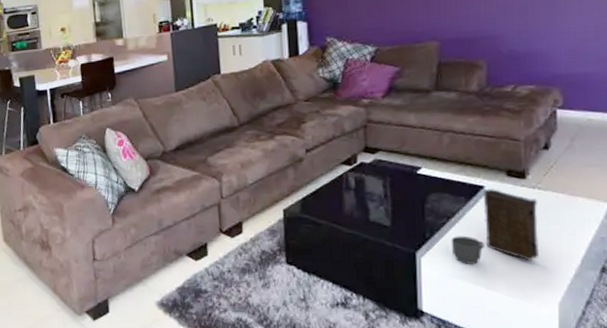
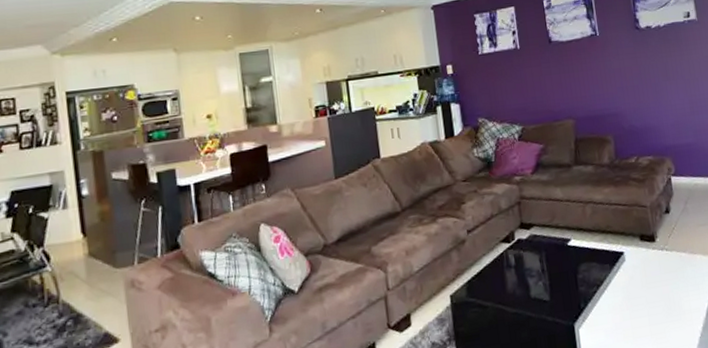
mug: present [451,236,484,264] -> none [602,302,630,330]
book: present [482,189,540,261] -> none [623,254,674,320]

